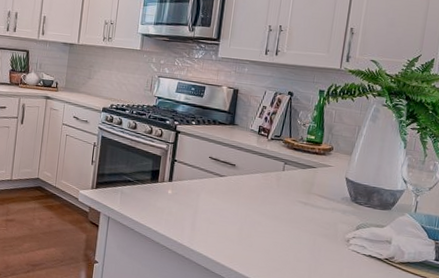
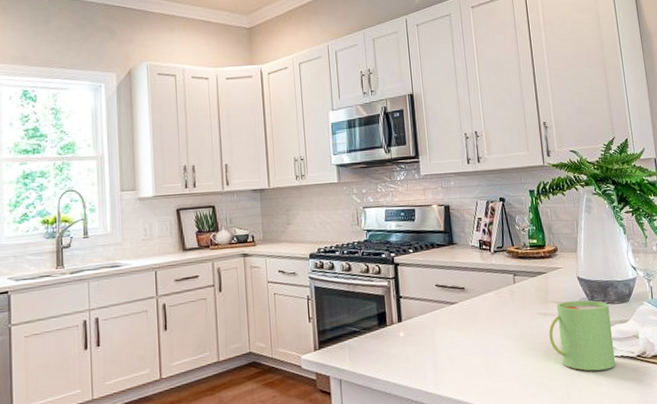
mug: none [303,196,370,264] -> present [548,300,616,371]

